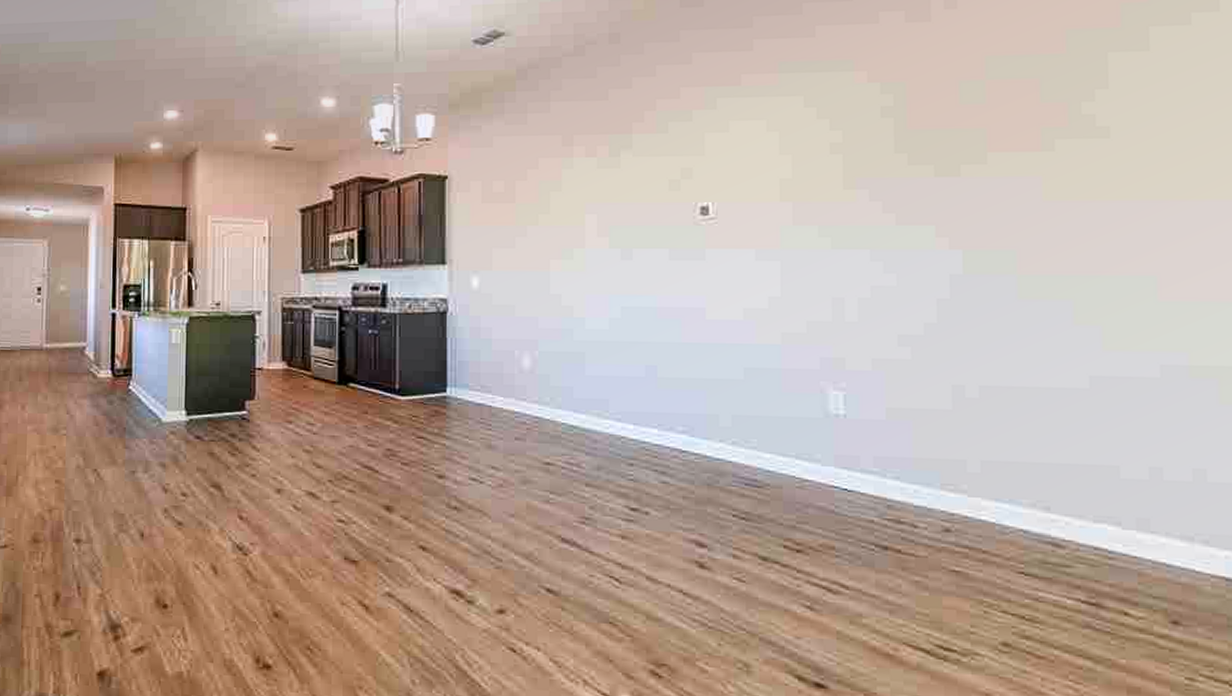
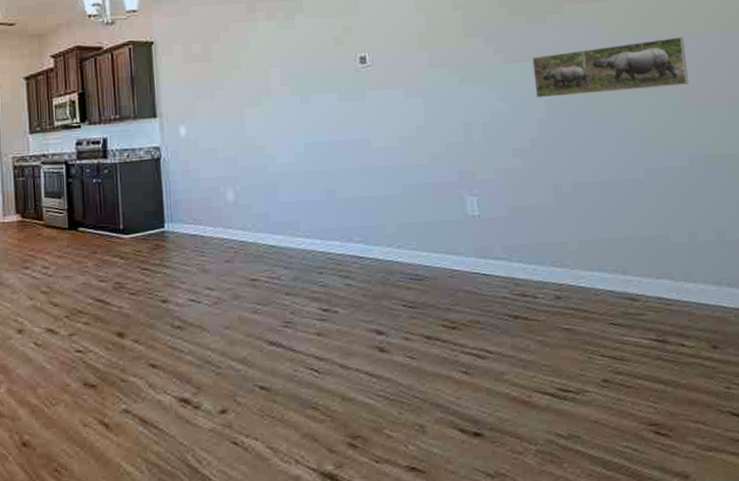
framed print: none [937,202,1169,273] -> present [532,36,689,98]

